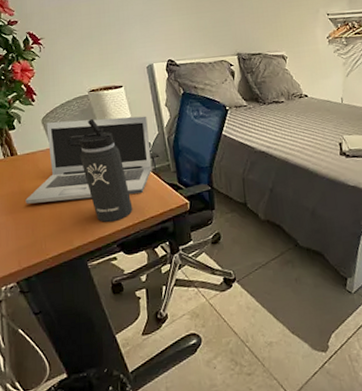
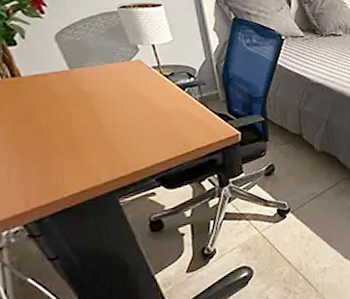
laptop: present [25,116,152,204] -> none [33,39,198,135]
thermos bottle: present [68,118,133,222] -> none [91,38,175,155]

